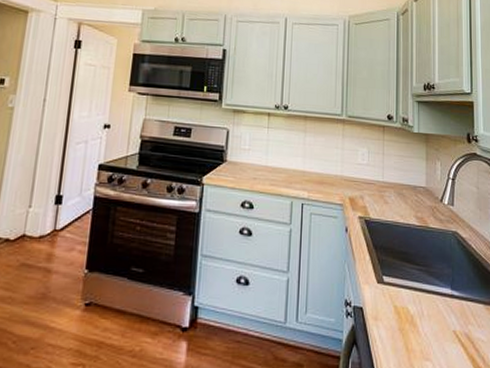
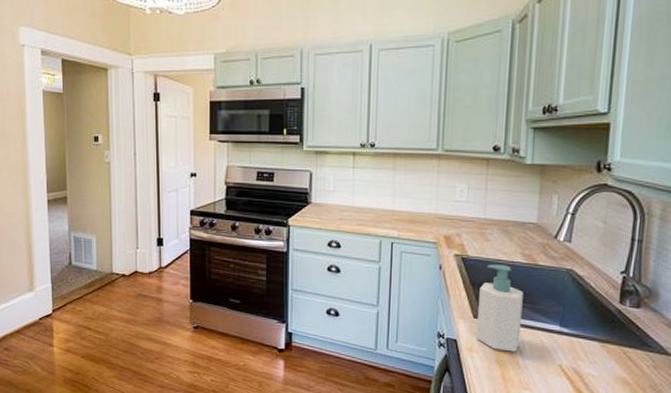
soap bottle: none [381,226,419,319] -> present [477,264,524,352]

